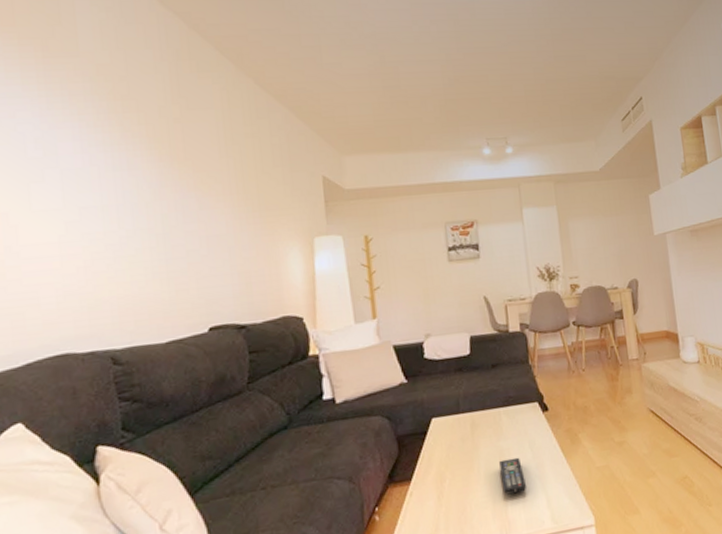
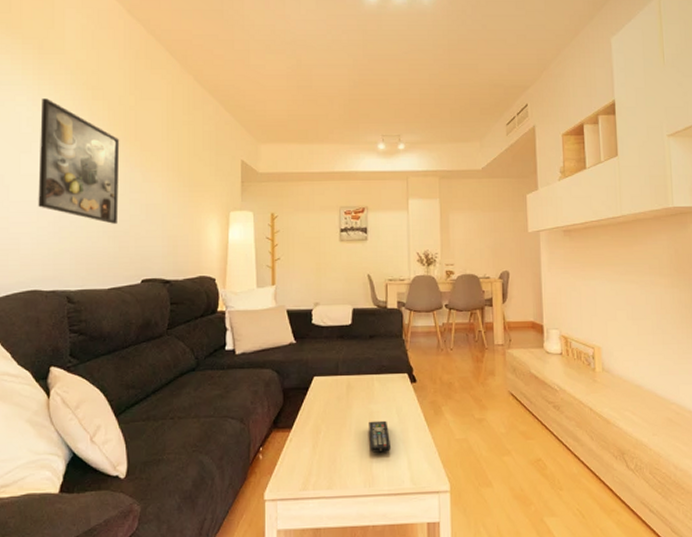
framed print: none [53,113,171,264] -> present [38,98,120,224]

